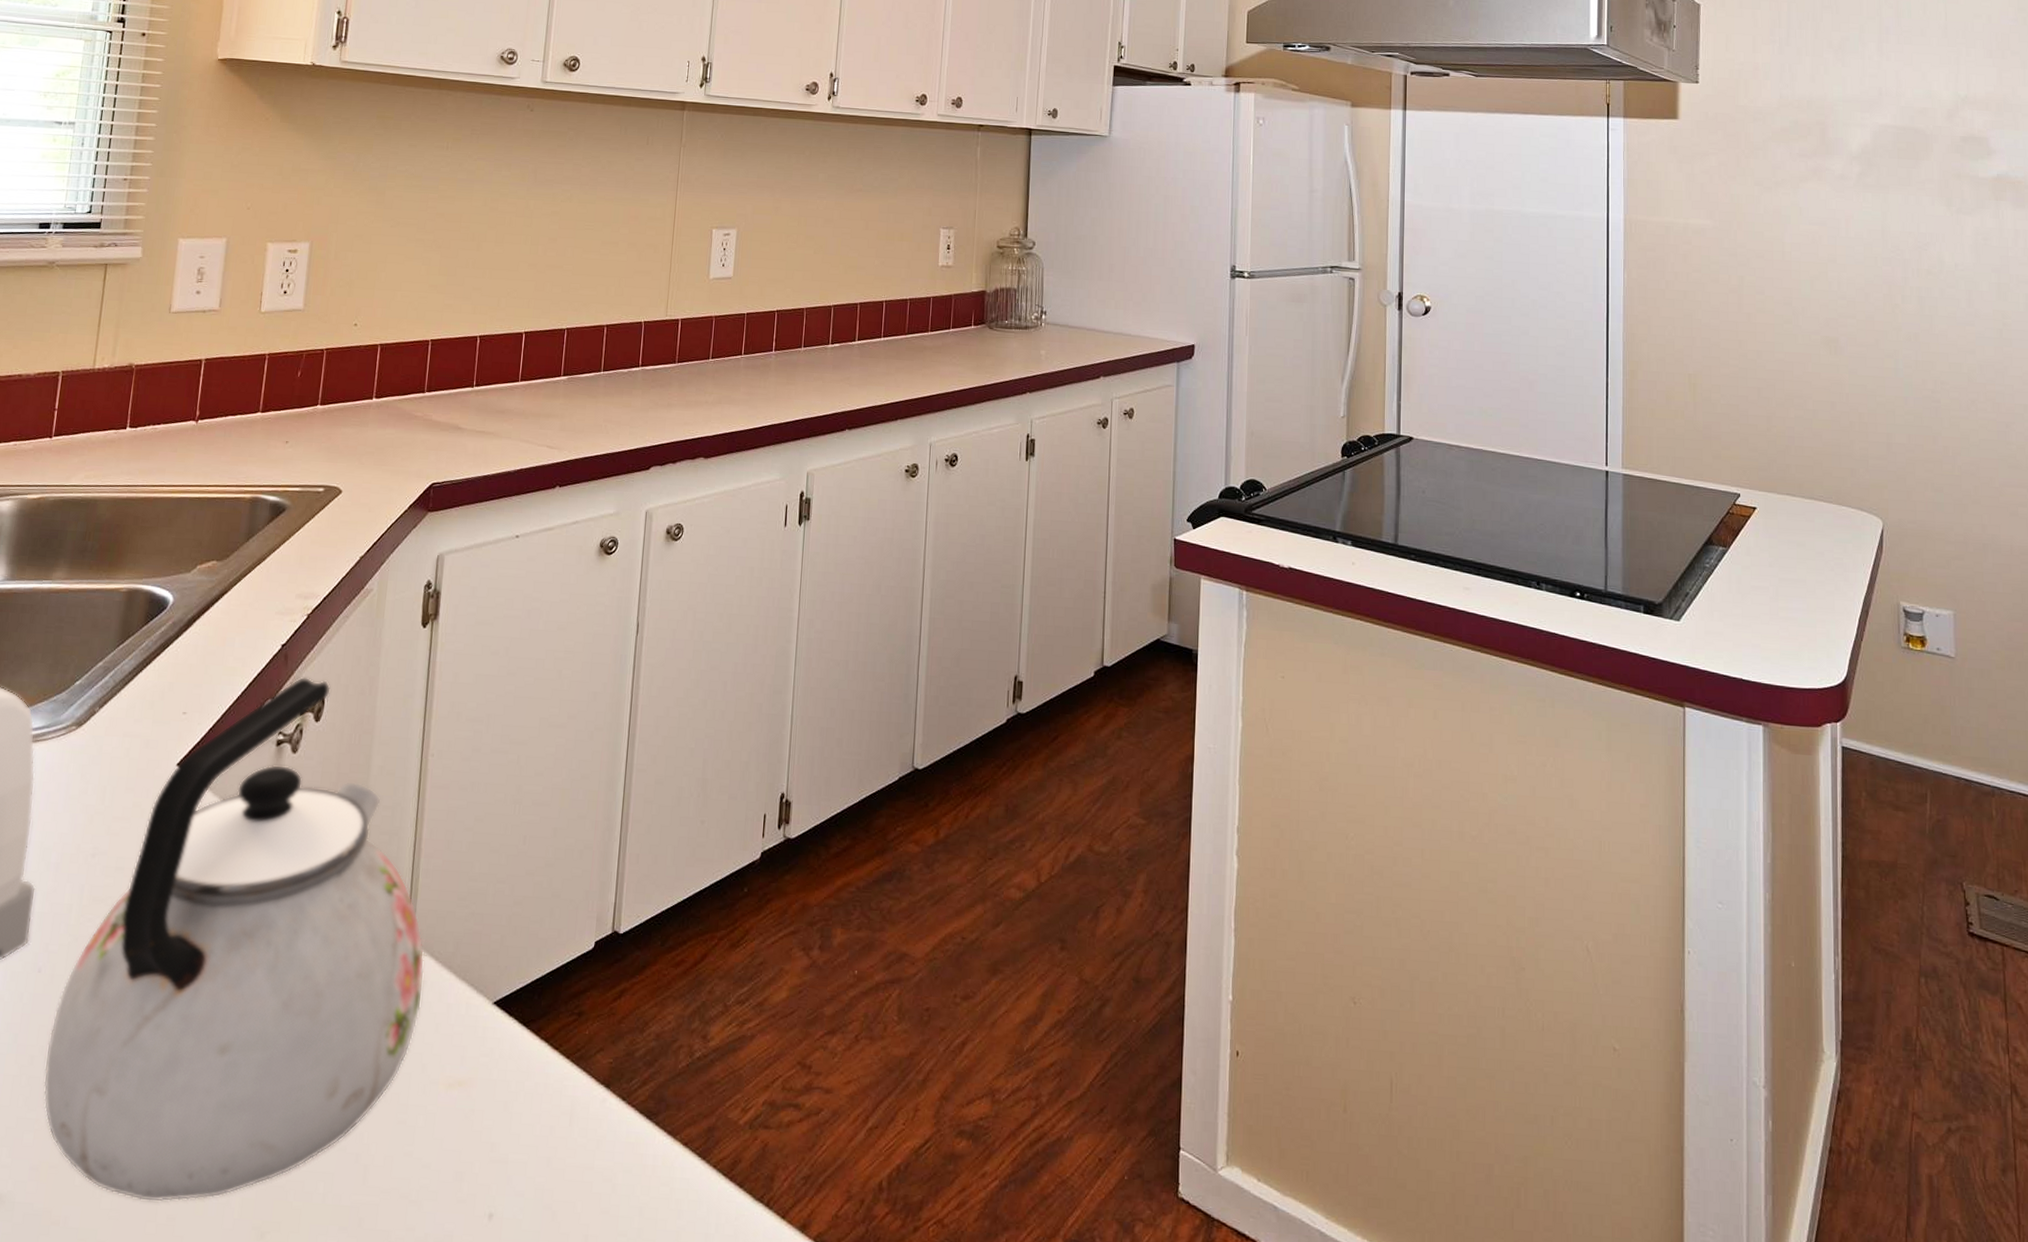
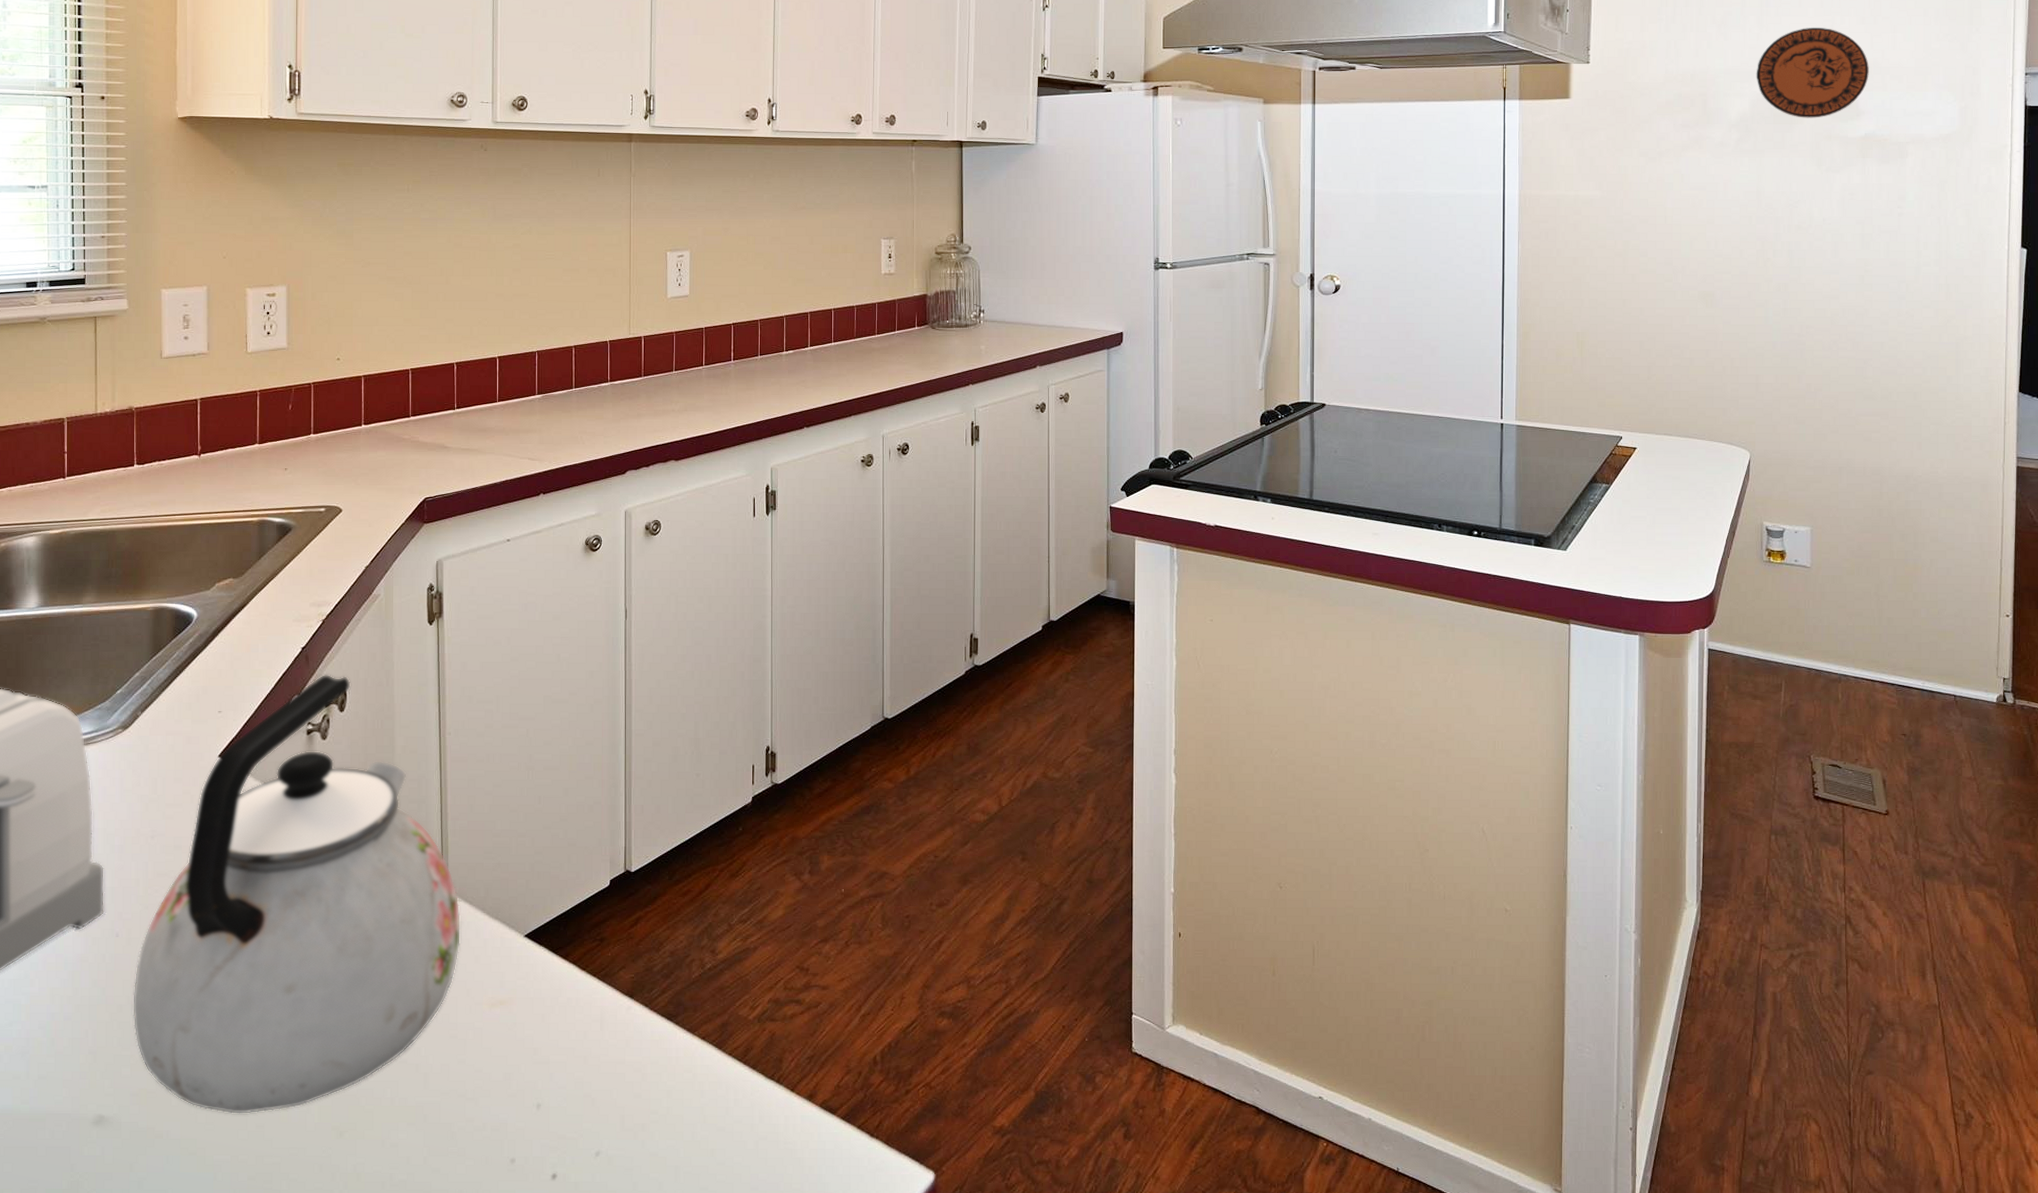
decorative plate: none [1877,58,1999,155] -> present [1756,28,1869,118]

